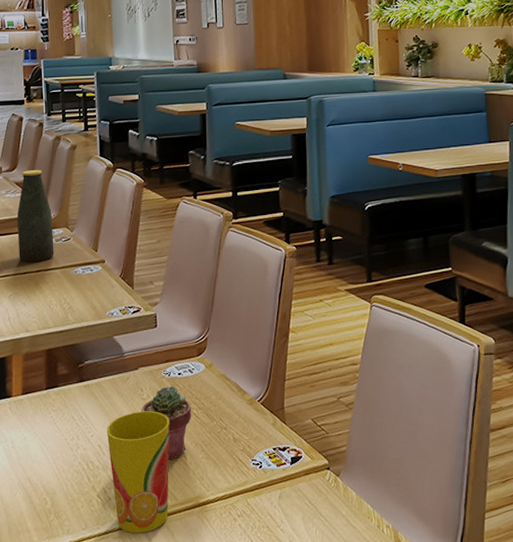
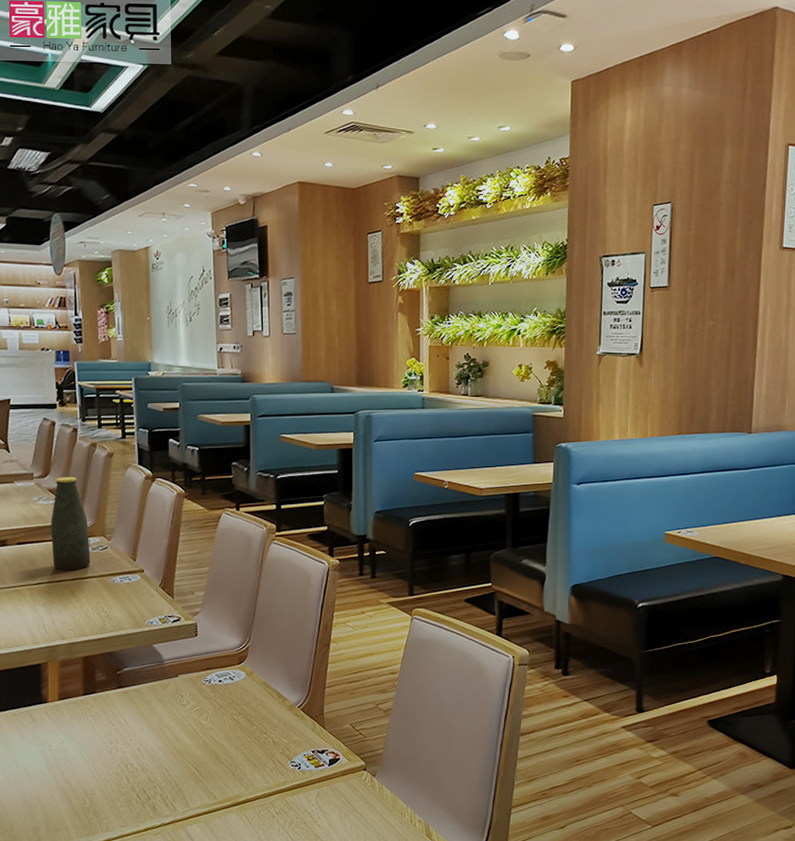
cup: present [106,411,170,534] -> none [146,716,210,830]
potted succulent: present [141,386,192,460] -> none [181,693,232,762]

